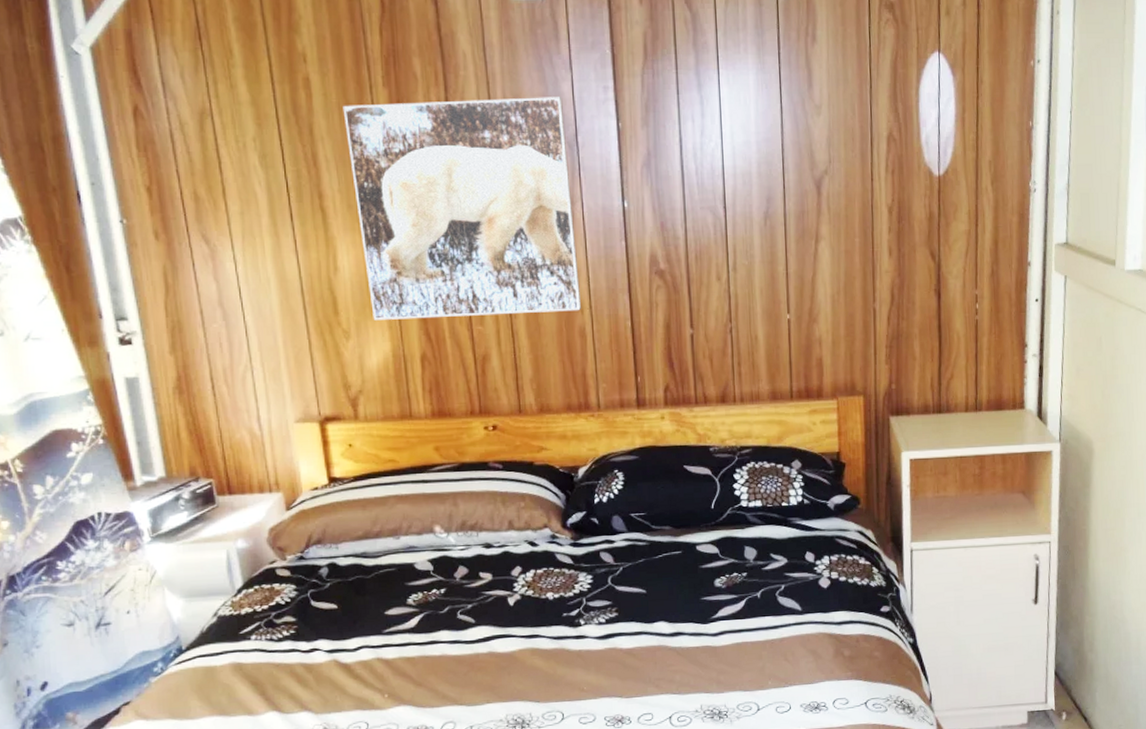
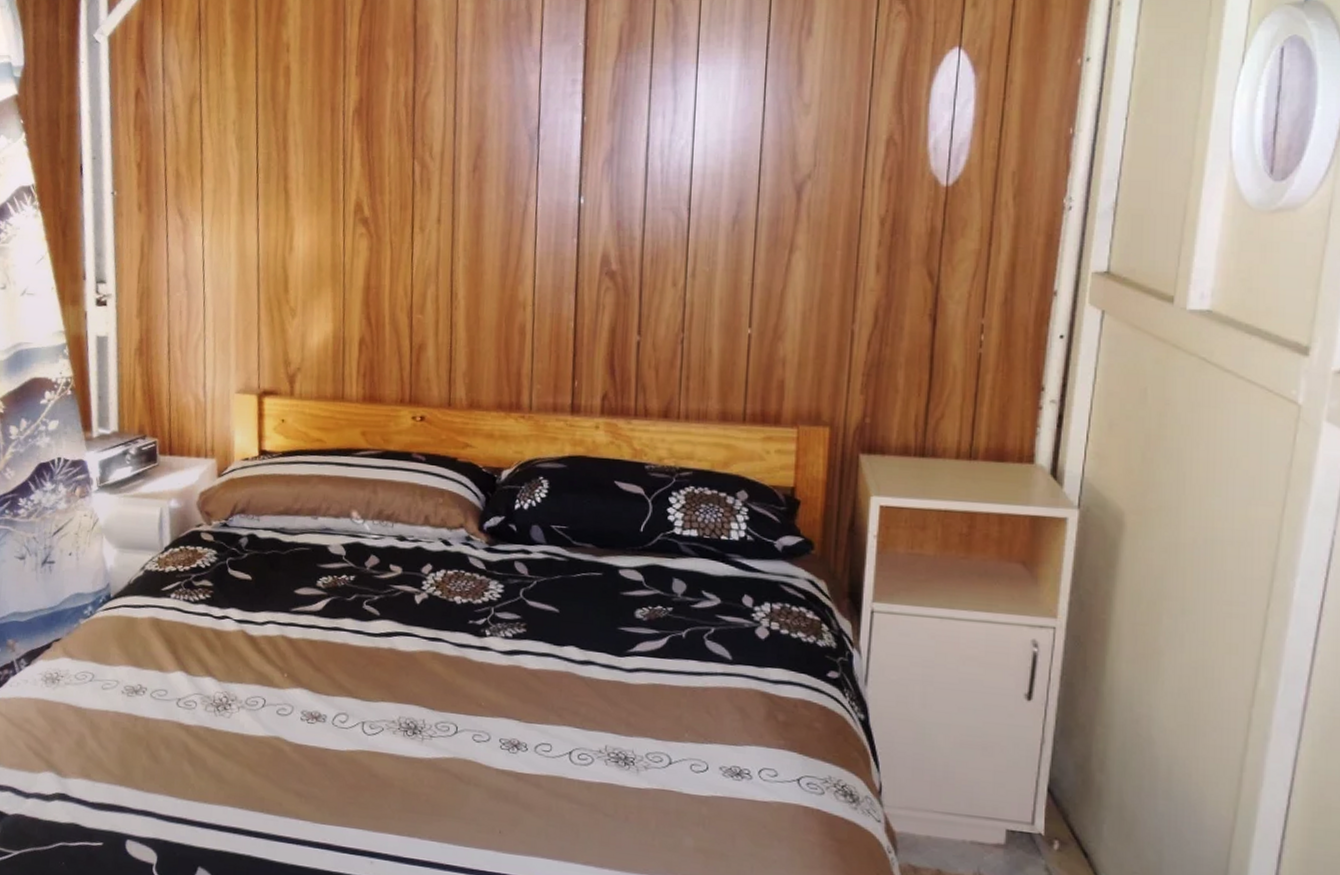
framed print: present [343,97,582,320] -> none [316,89,528,307]

